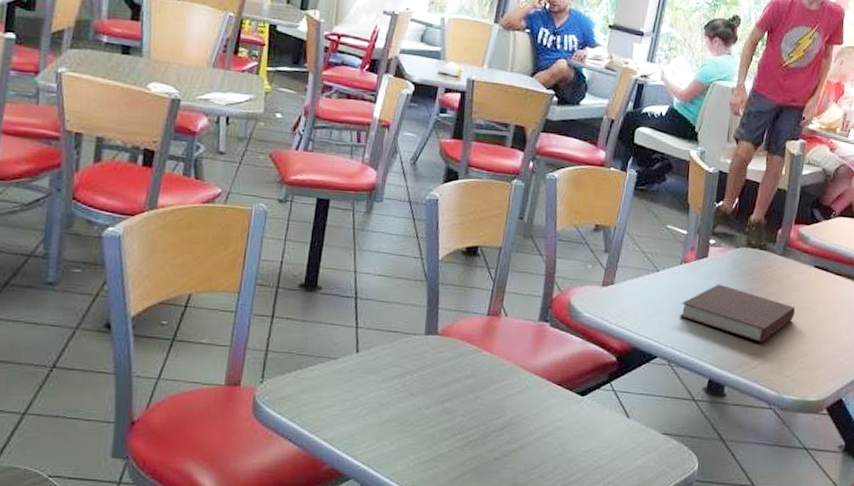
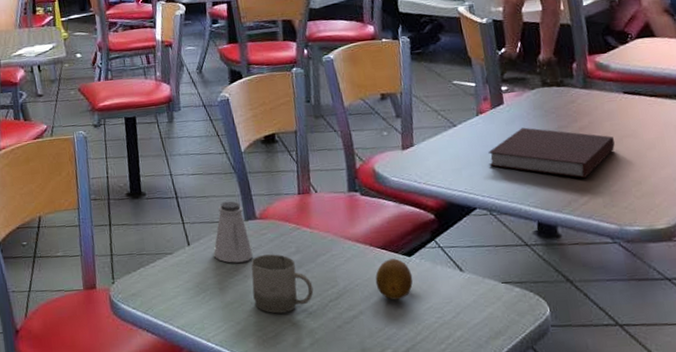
saltshaker: none [383,310,426,379] -> present [213,201,254,263]
cup: none [414,374,480,438] -> present [251,254,314,314]
fruit: none [543,396,581,439] -> present [375,258,413,300]

